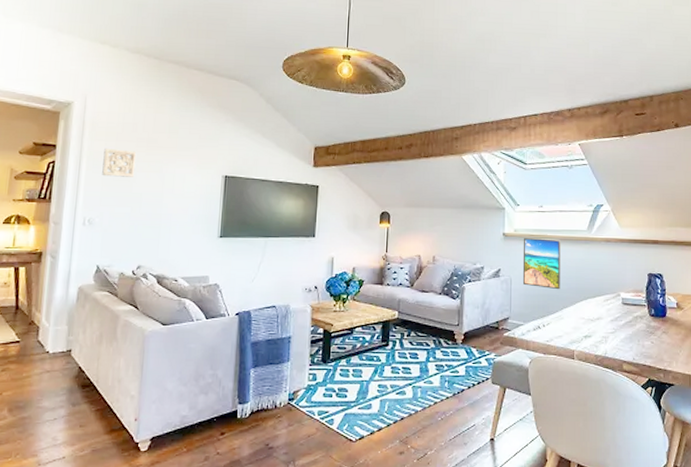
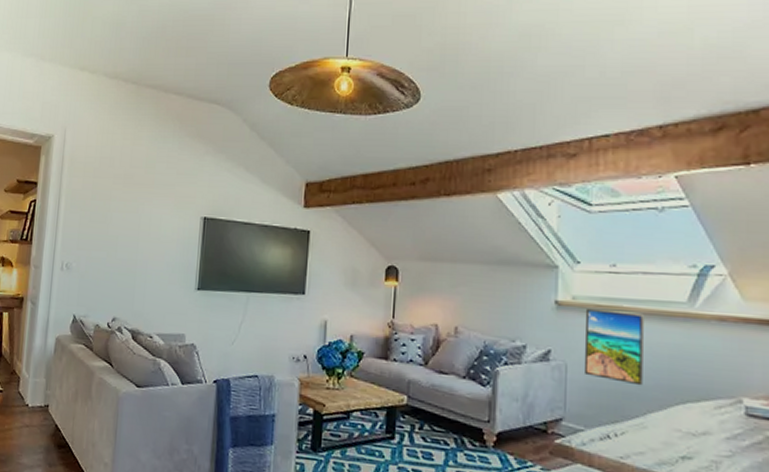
wall ornament: present [102,148,137,177] -> none [79,185,113,218]

